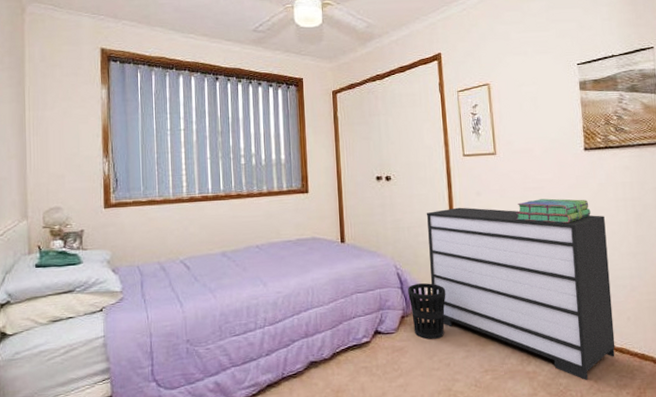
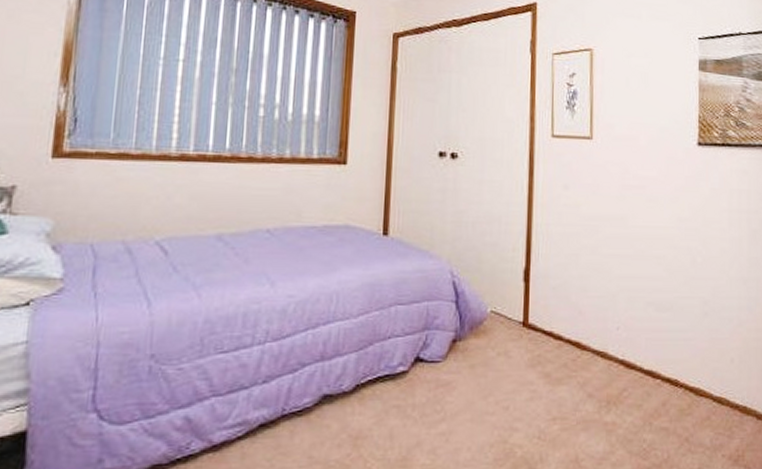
wastebasket: present [408,283,446,340] -> none [464,298,513,373]
dresser: present [426,207,615,380] -> none [493,202,714,437]
stack of books: present [516,198,591,224] -> none [610,201,699,235]

